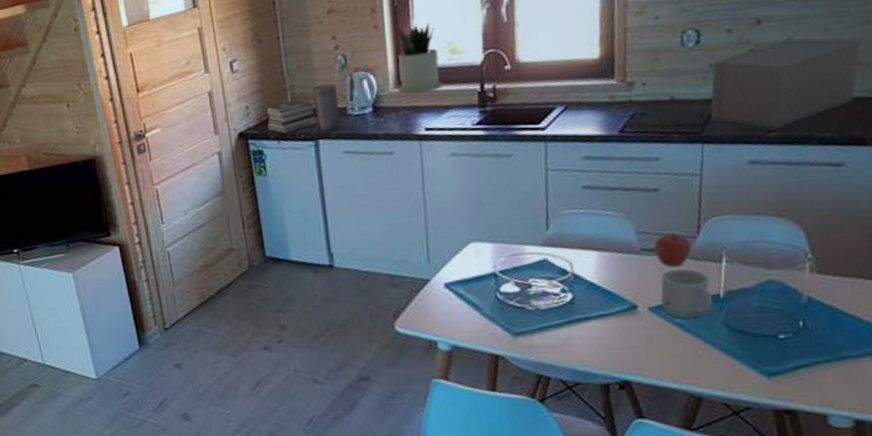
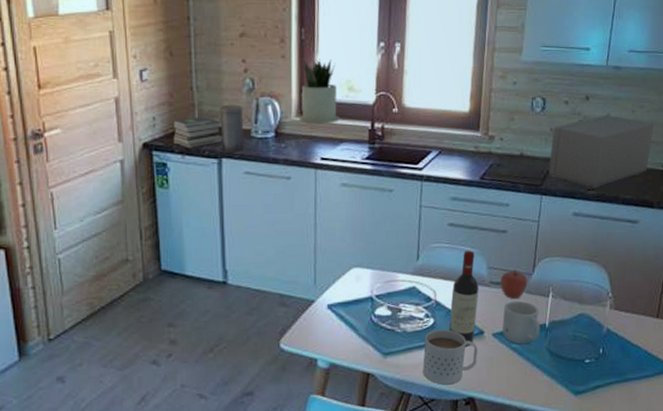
mug: none [562,304,632,367] -> present [423,329,478,385]
wine bottle: none [591,214,628,324] -> present [448,250,479,347]

